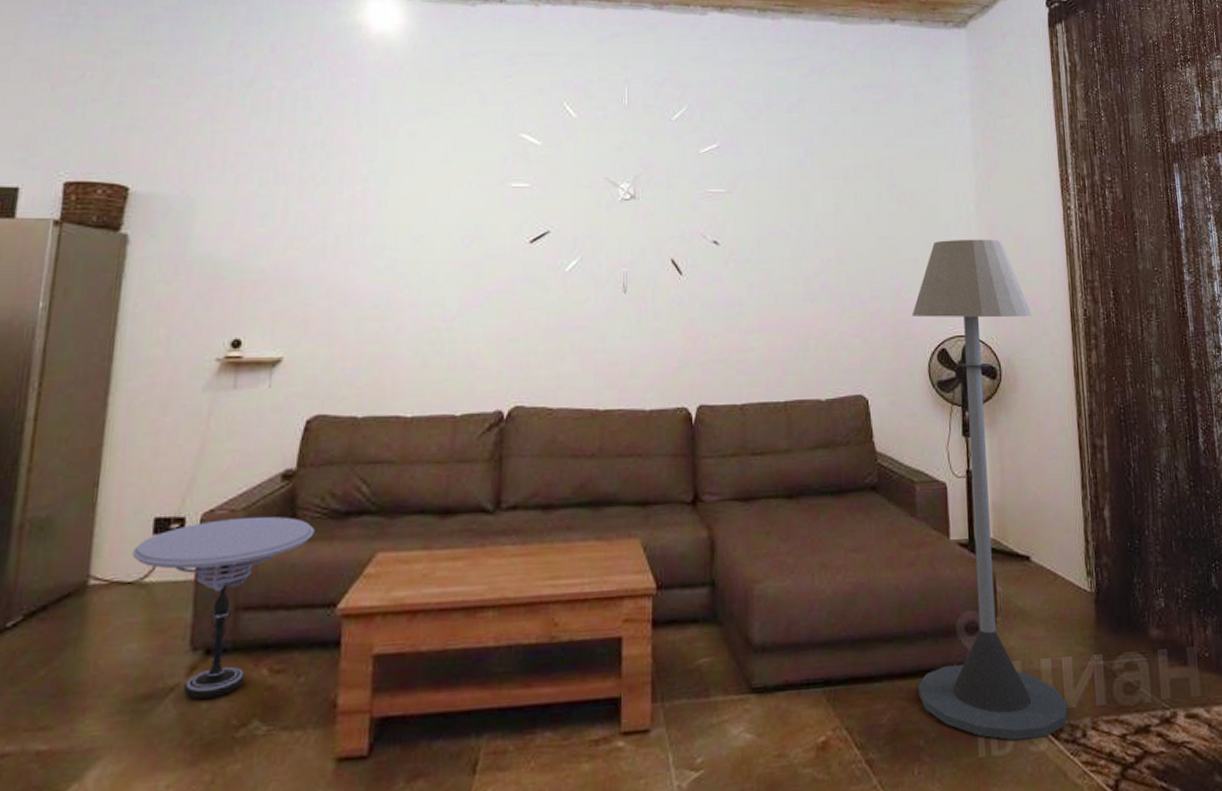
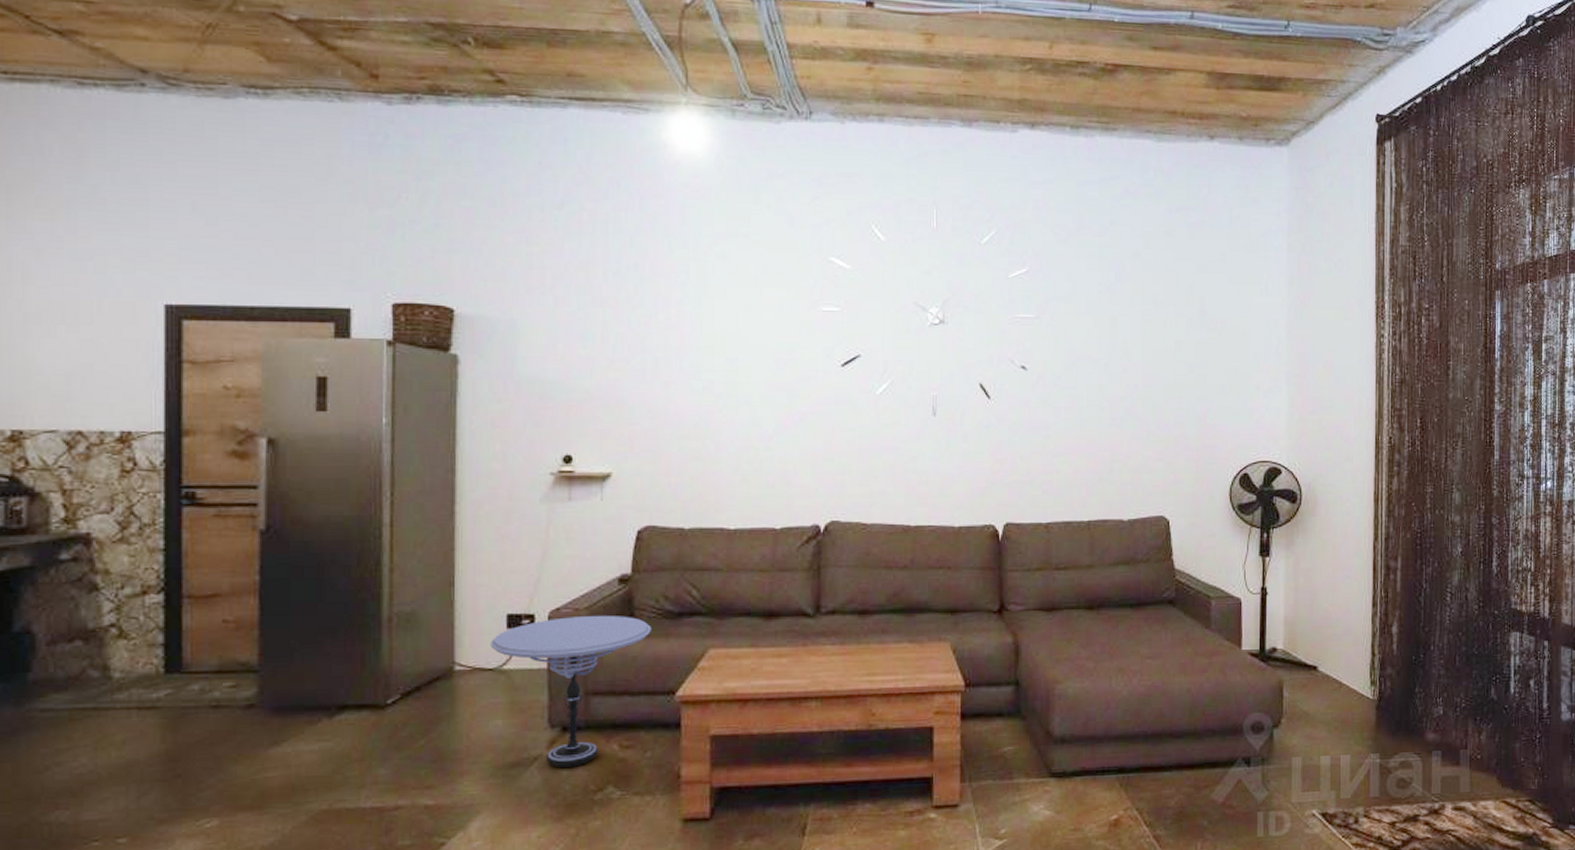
floor lamp: present [911,239,1068,741] -> none [1204,366,1343,824]

